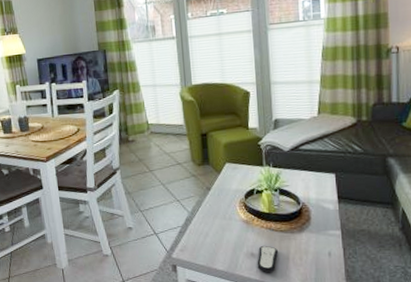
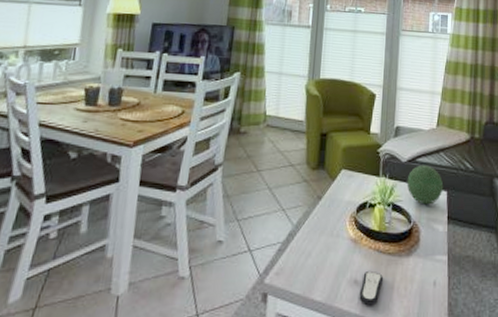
decorative orb: none [291,152,331,188] -> present [407,165,444,205]

